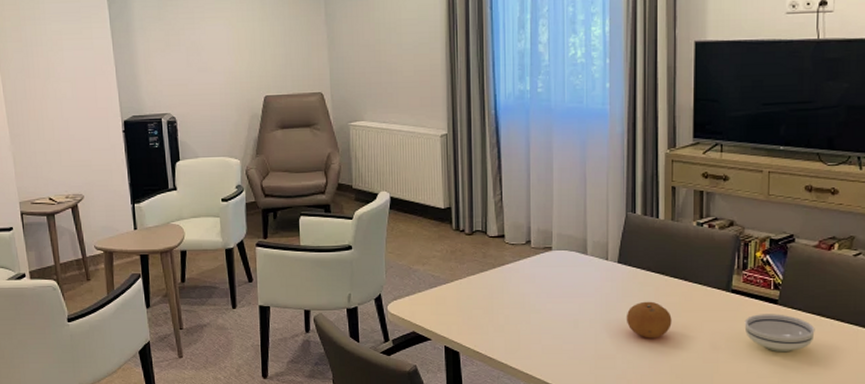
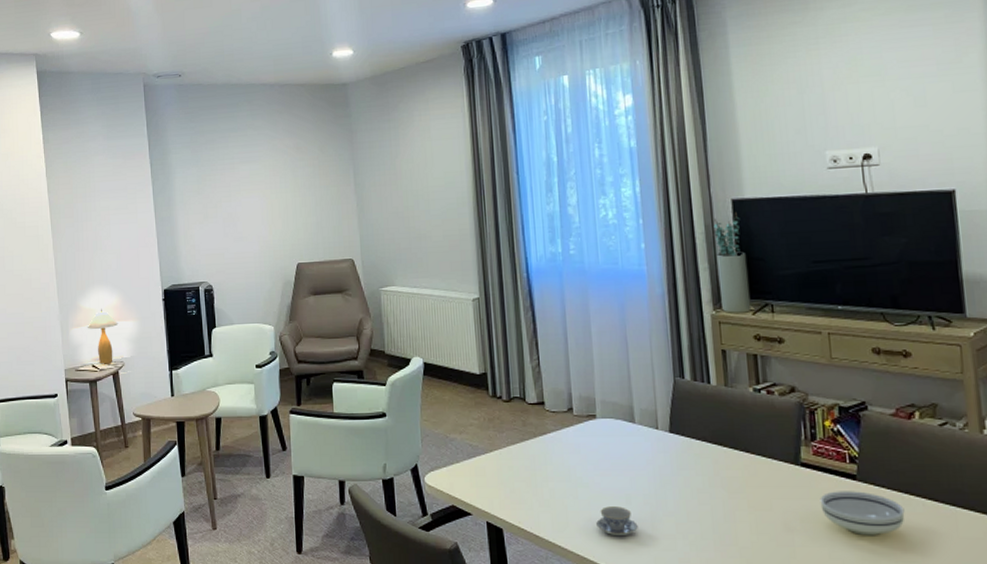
table lamp: none [42,140,76,197] -> present [87,309,119,364]
teacup: none [545,330,583,357] -> present [596,506,638,537]
fruit: present [626,301,672,338] -> none [683,475,736,517]
vase: none [675,54,703,153] -> present [713,212,752,315]

